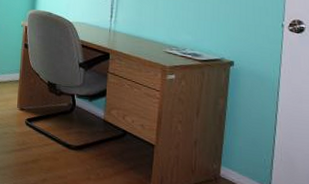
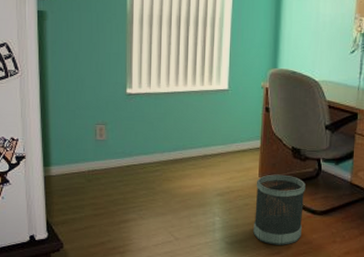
wastebasket: none [11,106,61,177] -> present [253,174,306,245]

